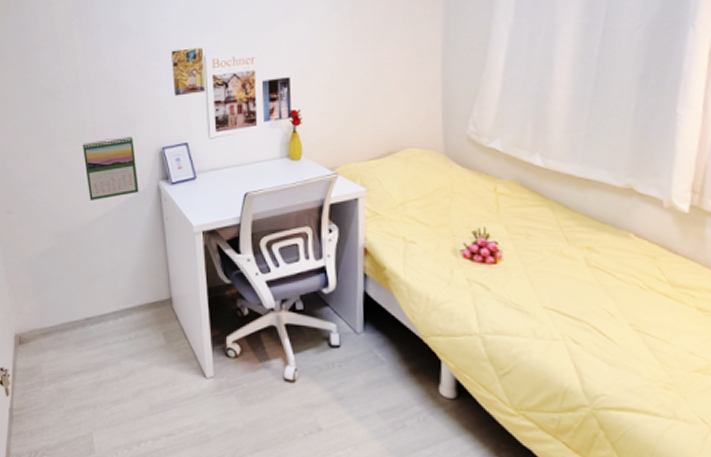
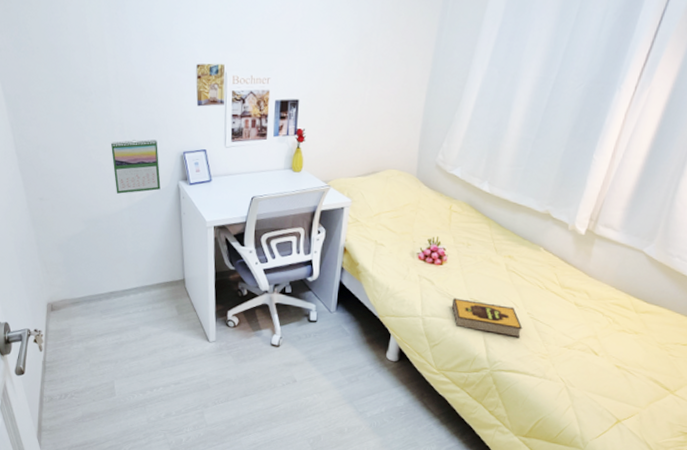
hardback book: none [518,306,628,361] -> present [451,297,523,338]

